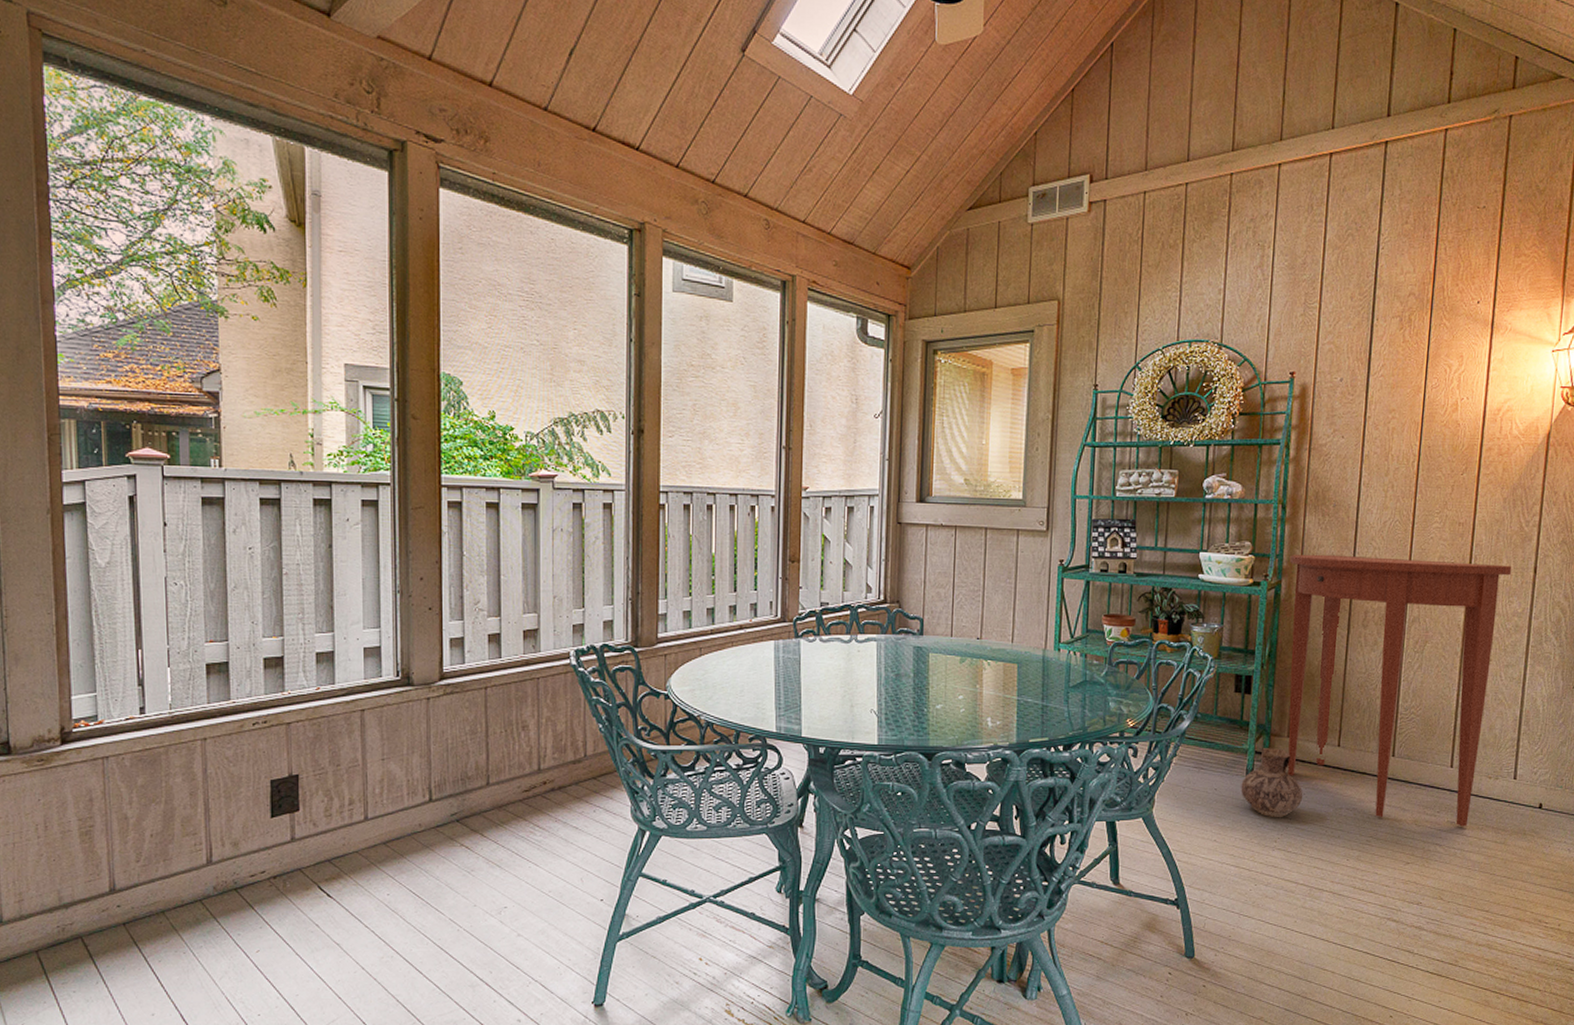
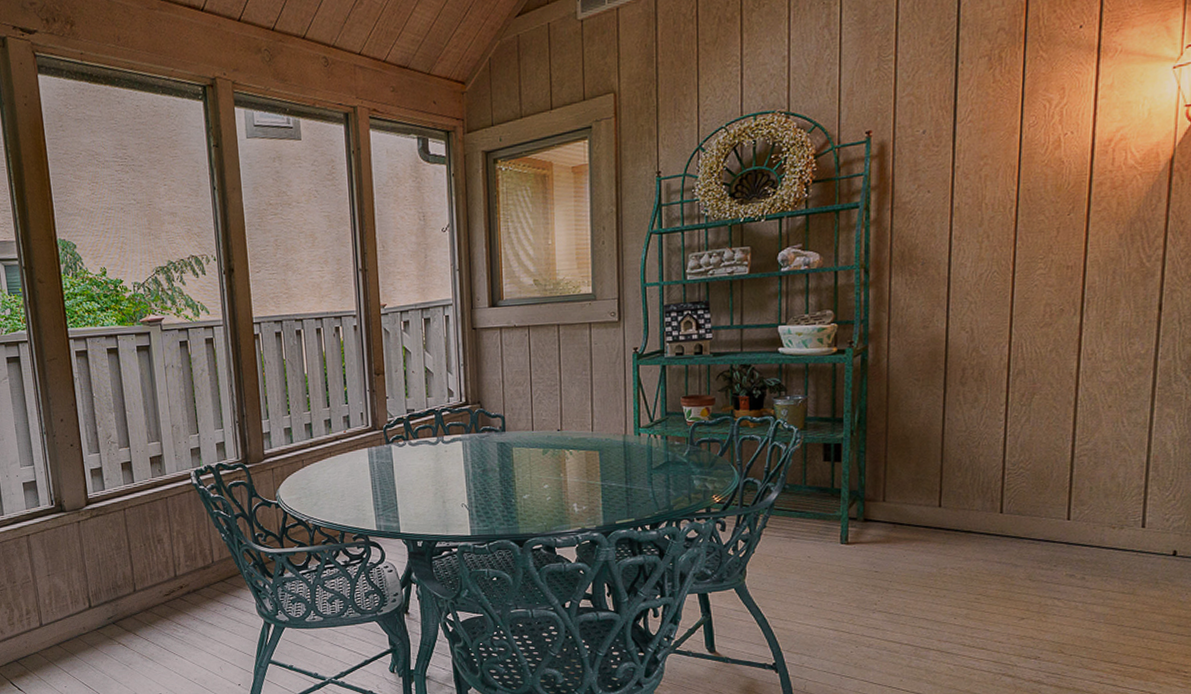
ceramic jug: present [1240,748,1303,818] -> none [835,513,903,582]
console table: present [1287,554,1512,827] -> none [876,305,1132,580]

